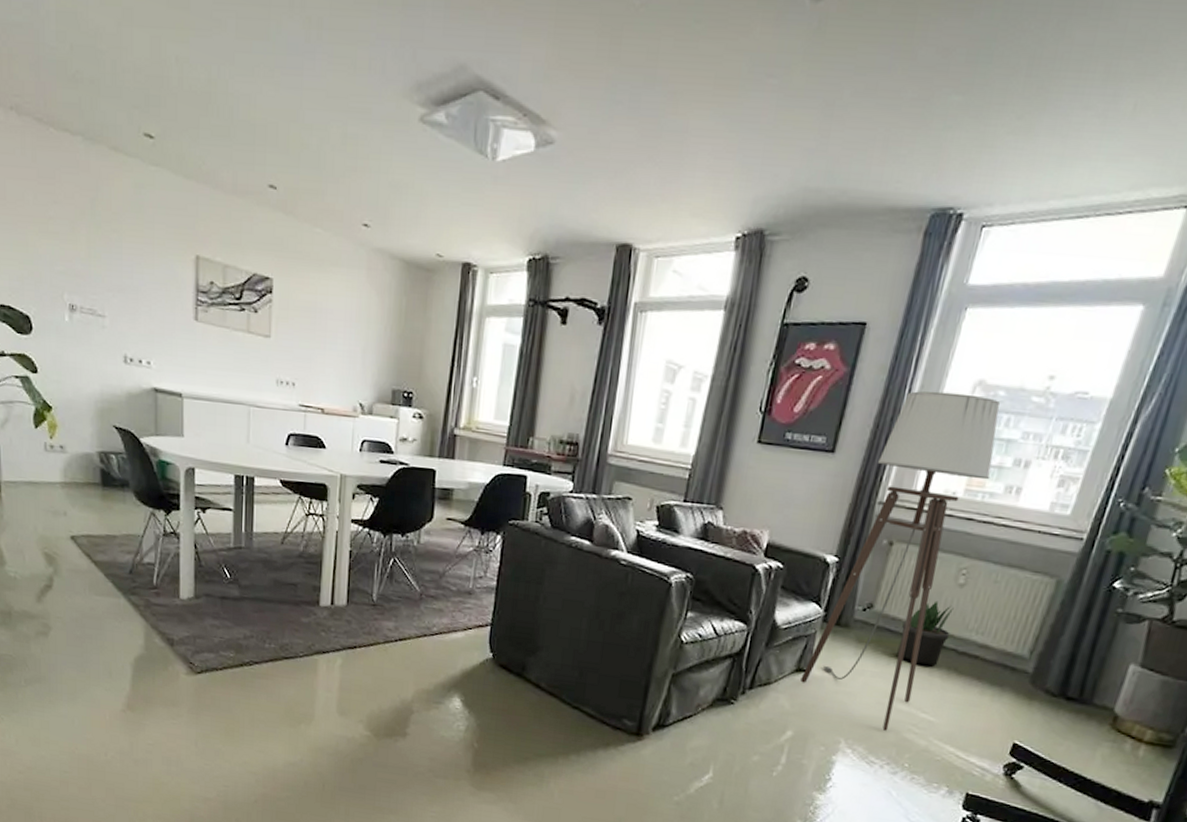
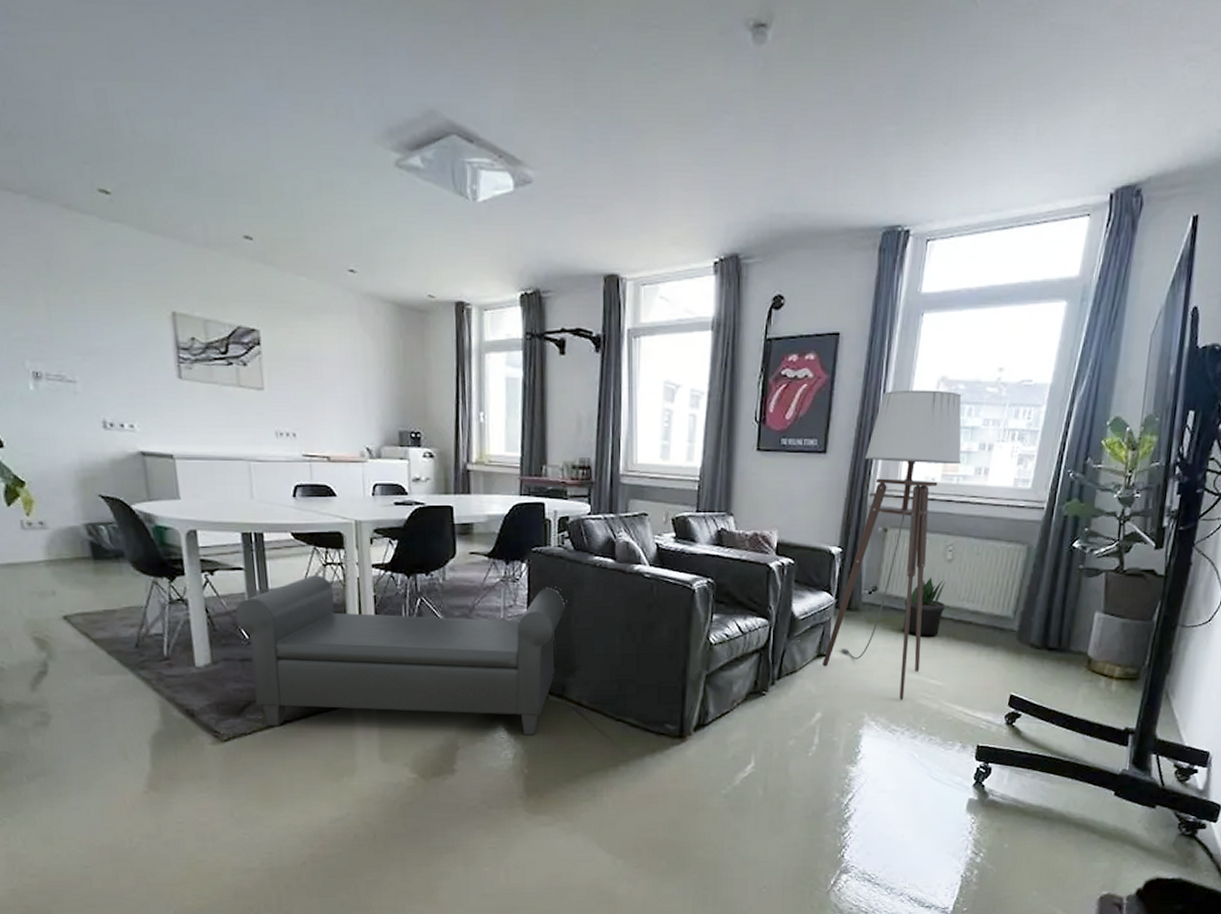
ottoman: none [220,523,538,711] -> present [234,575,567,735]

